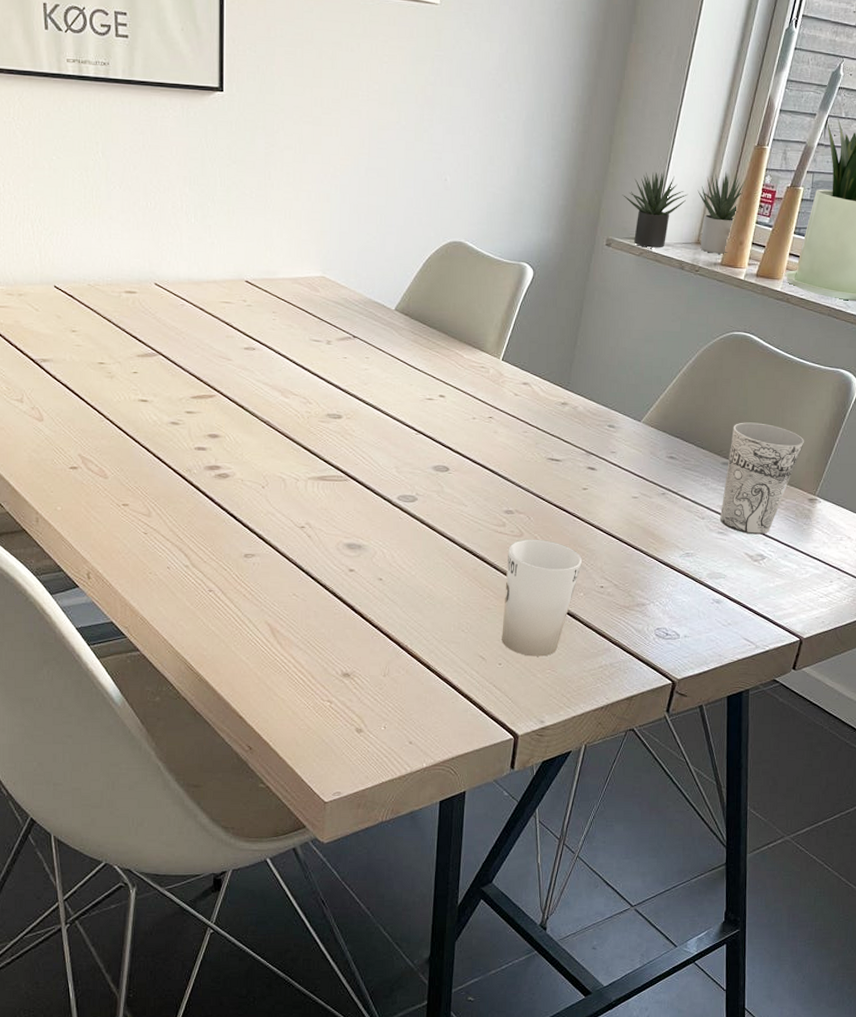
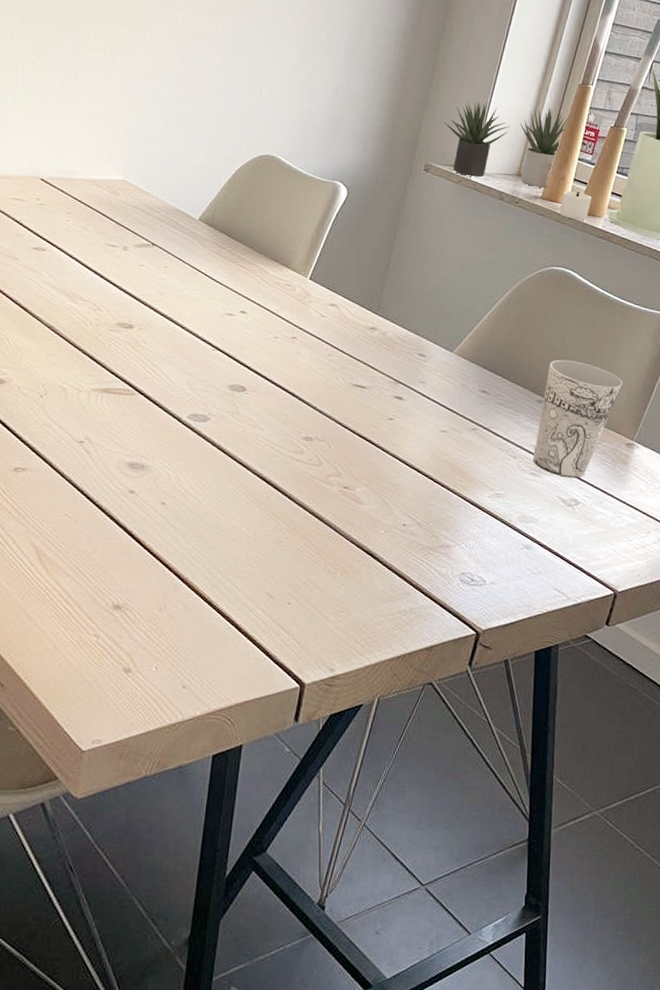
cup: present [502,539,583,657] -> none [292,468,385,598]
candle: none [738,255,770,284] -> present [559,190,592,221]

